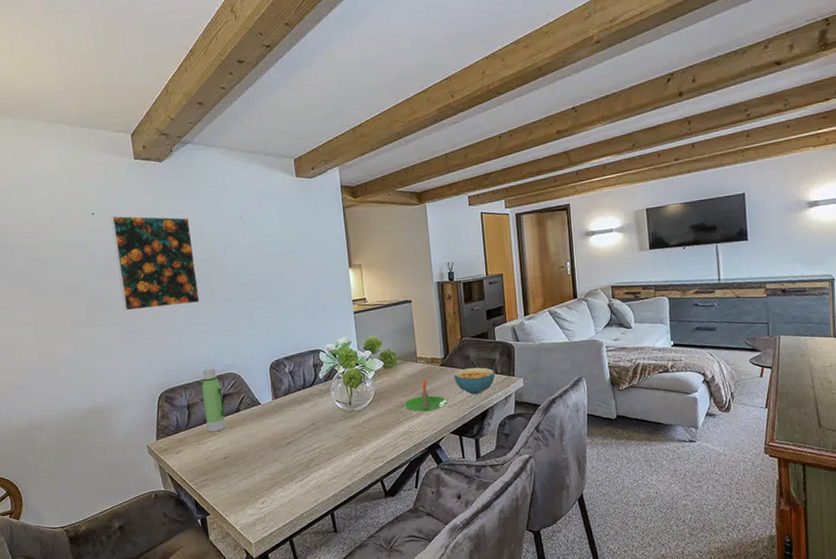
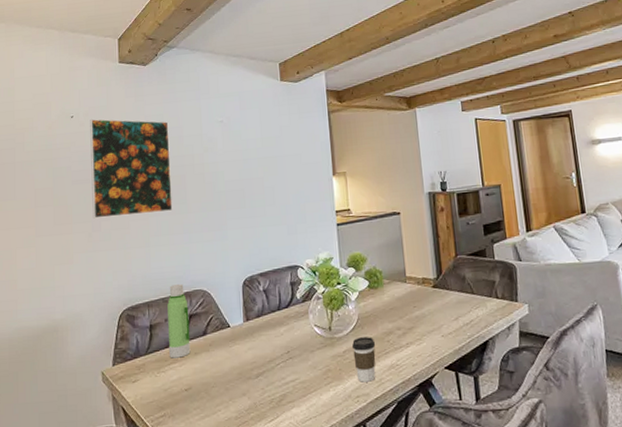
coffee cup: none [370,409,391,447] -> present [352,337,376,382]
candle: present [403,379,448,412] -> none [391,302,442,342]
cereal bowl: present [453,367,495,395] -> none [447,290,496,322]

